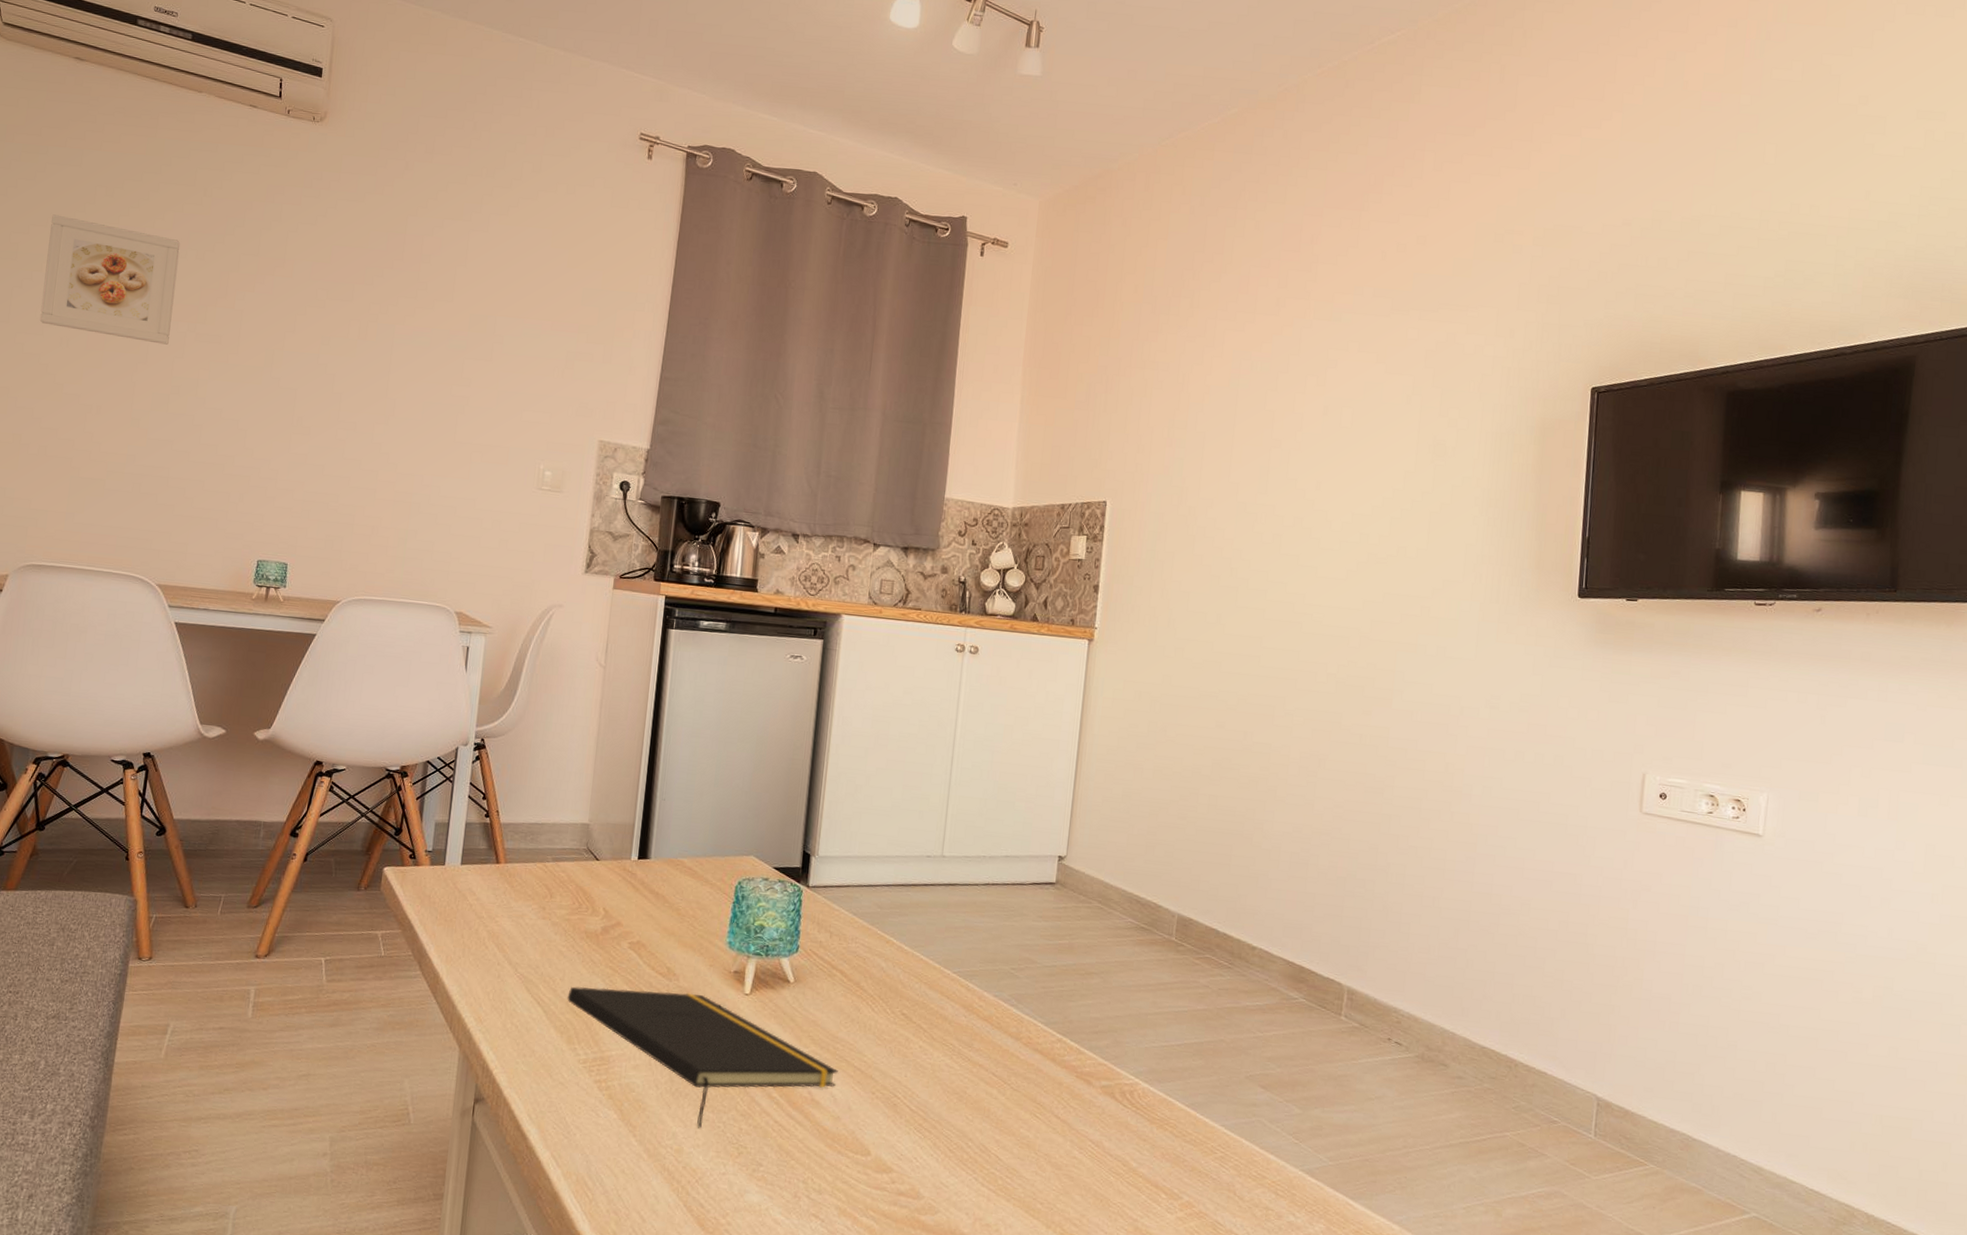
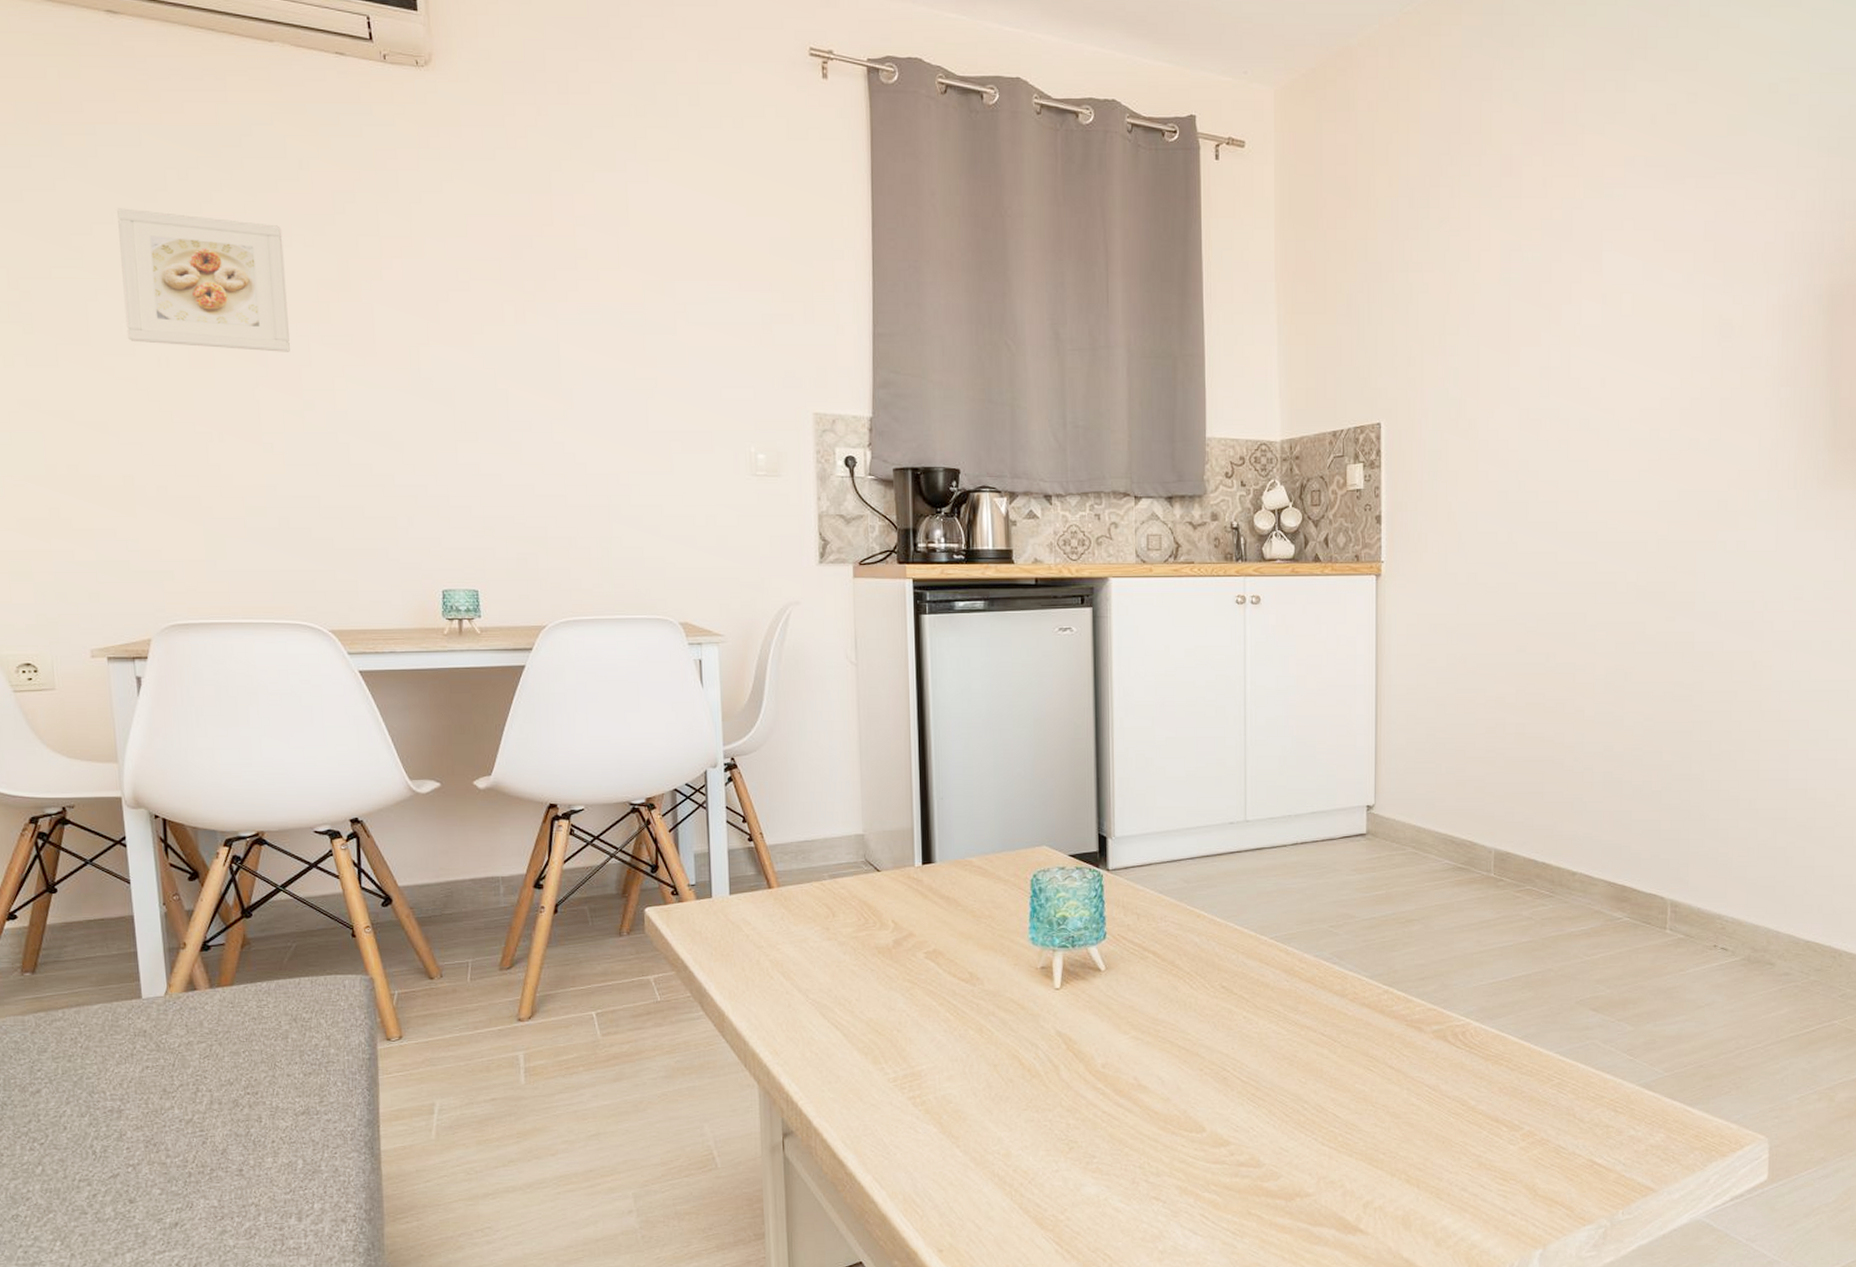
notepad: present [567,986,838,1129] -> none [866,995,1163,1130]

